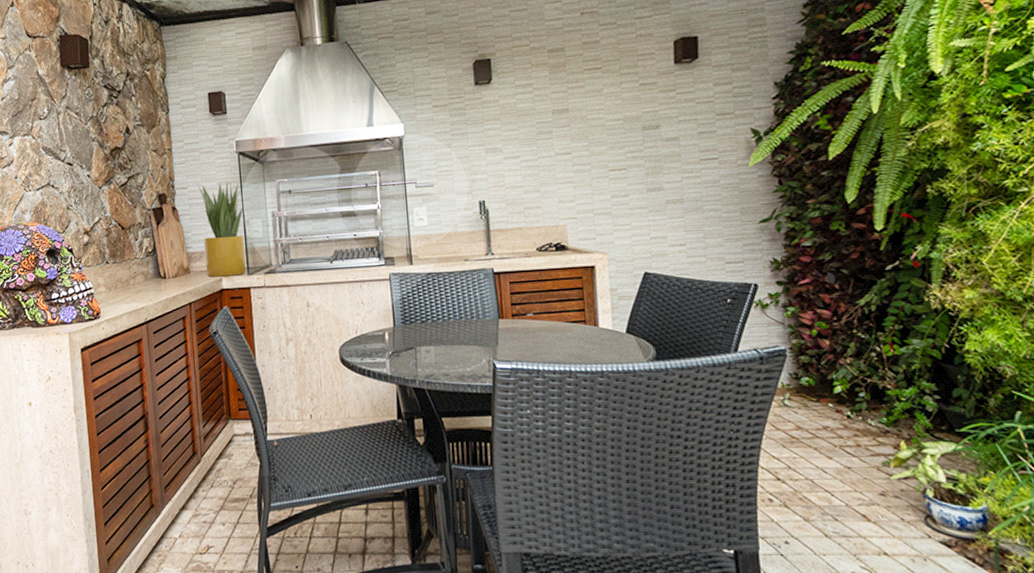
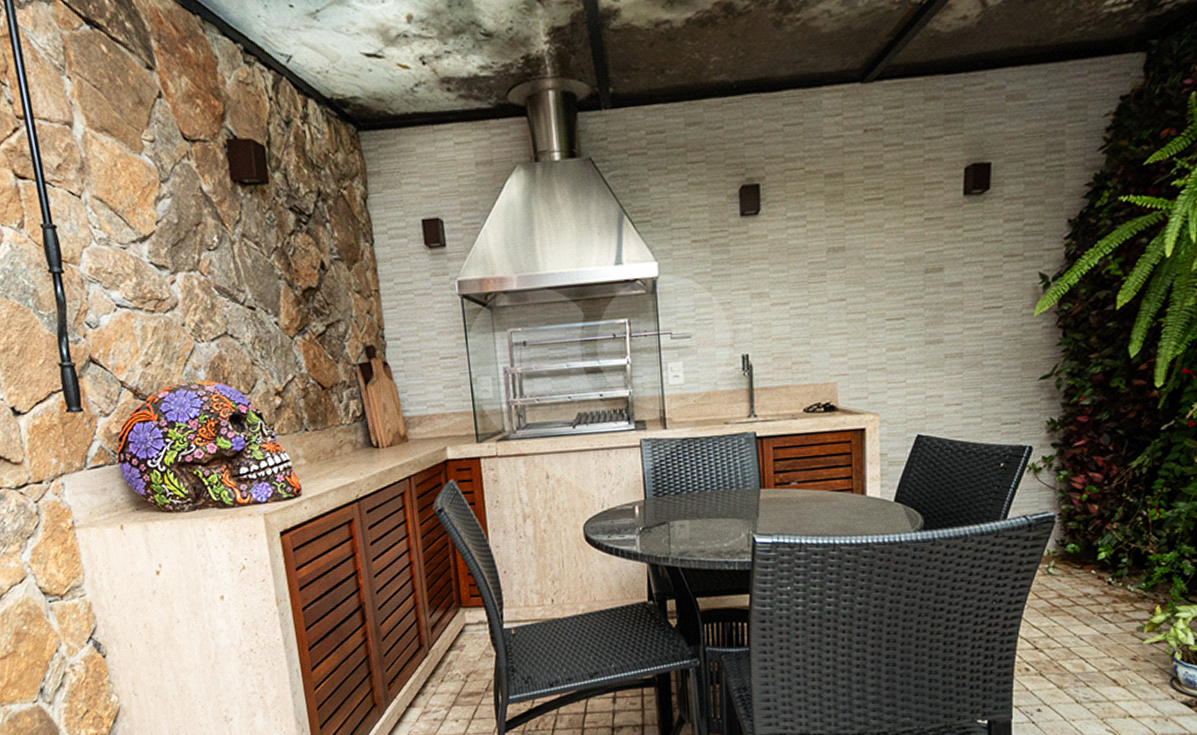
planter: present [198,181,246,277] -> none [413,330,475,446]

